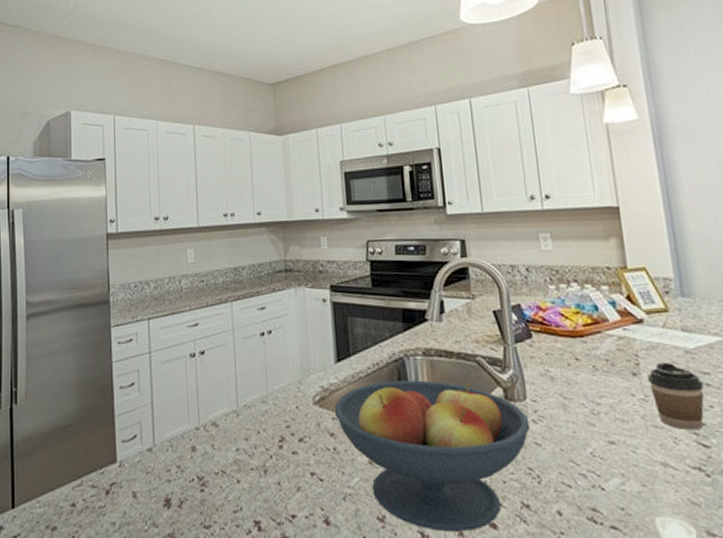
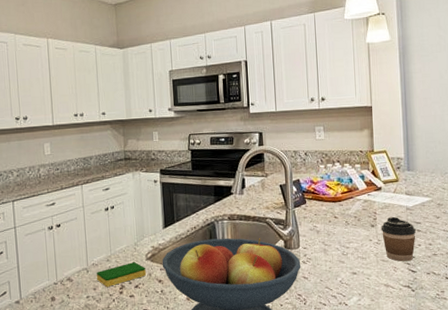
dish sponge: none [248,406,313,438] -> present [96,262,146,287]

